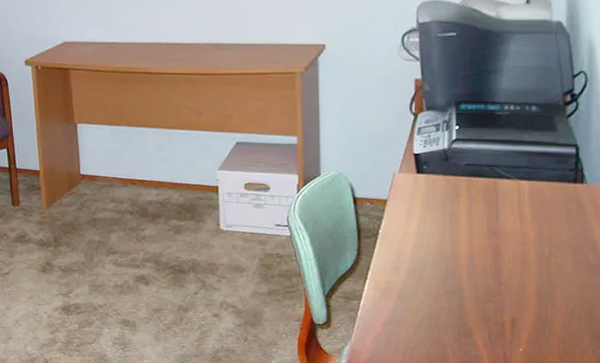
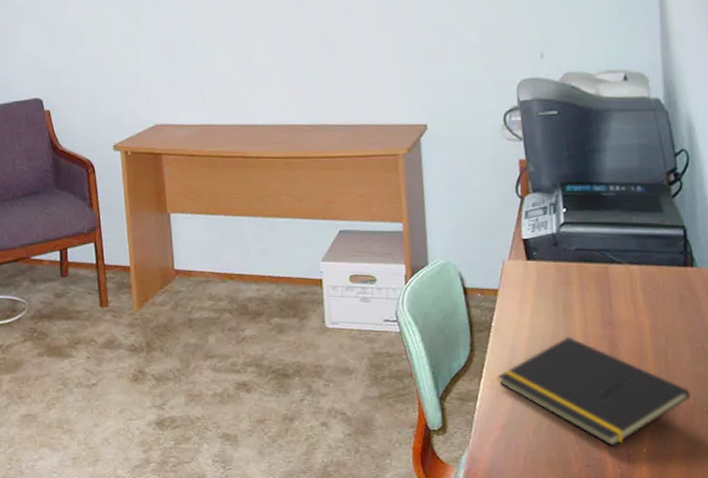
notepad: none [382,244,571,345] -> present [498,336,692,446]

